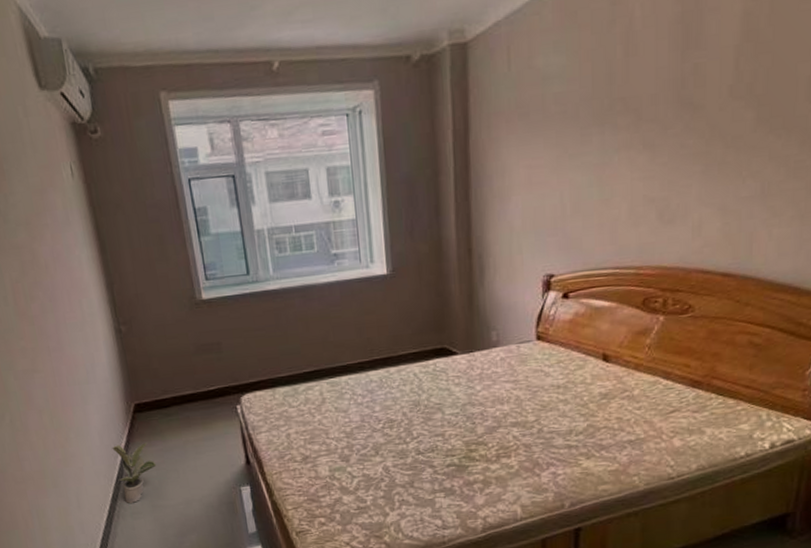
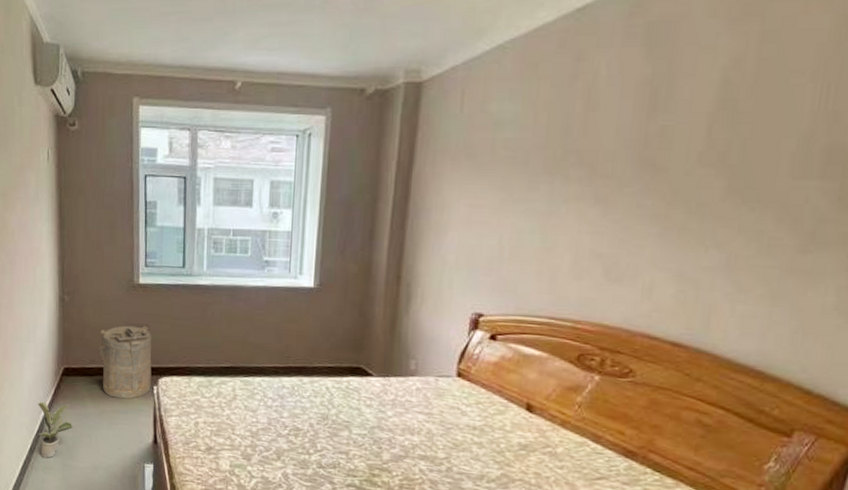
laundry hamper: none [167,343,234,426] -> present [98,325,152,399]

